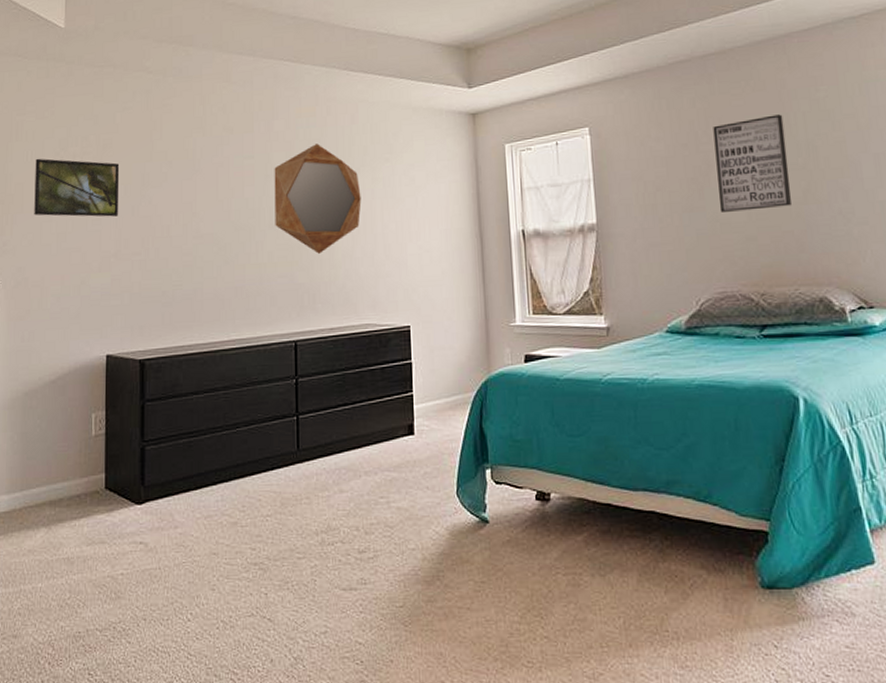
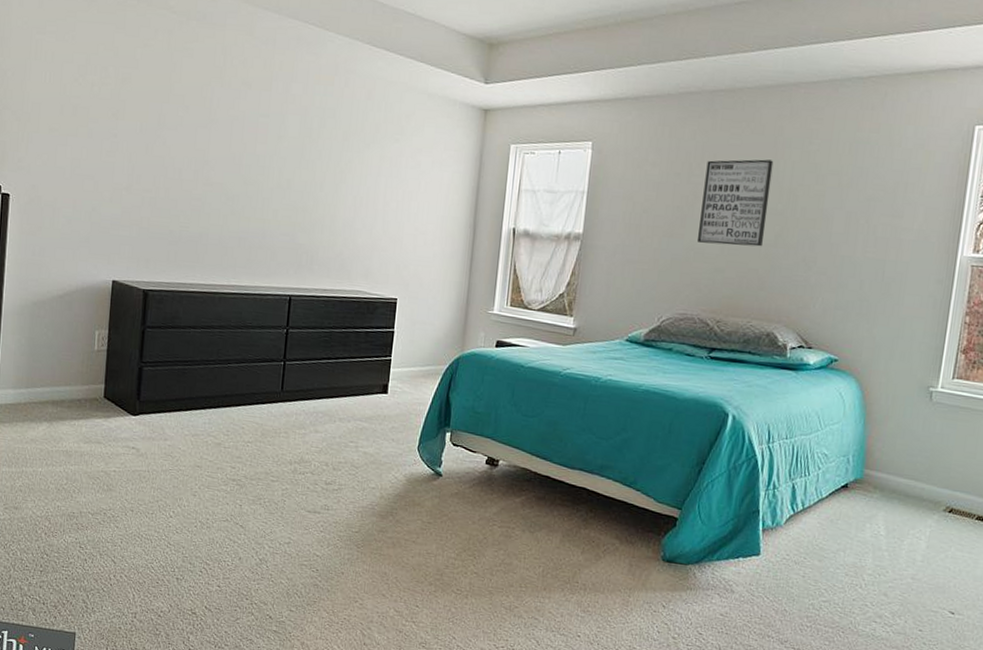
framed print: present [34,158,120,217] -> none [50,80,137,152]
home mirror: present [274,144,362,254] -> none [283,113,368,219]

